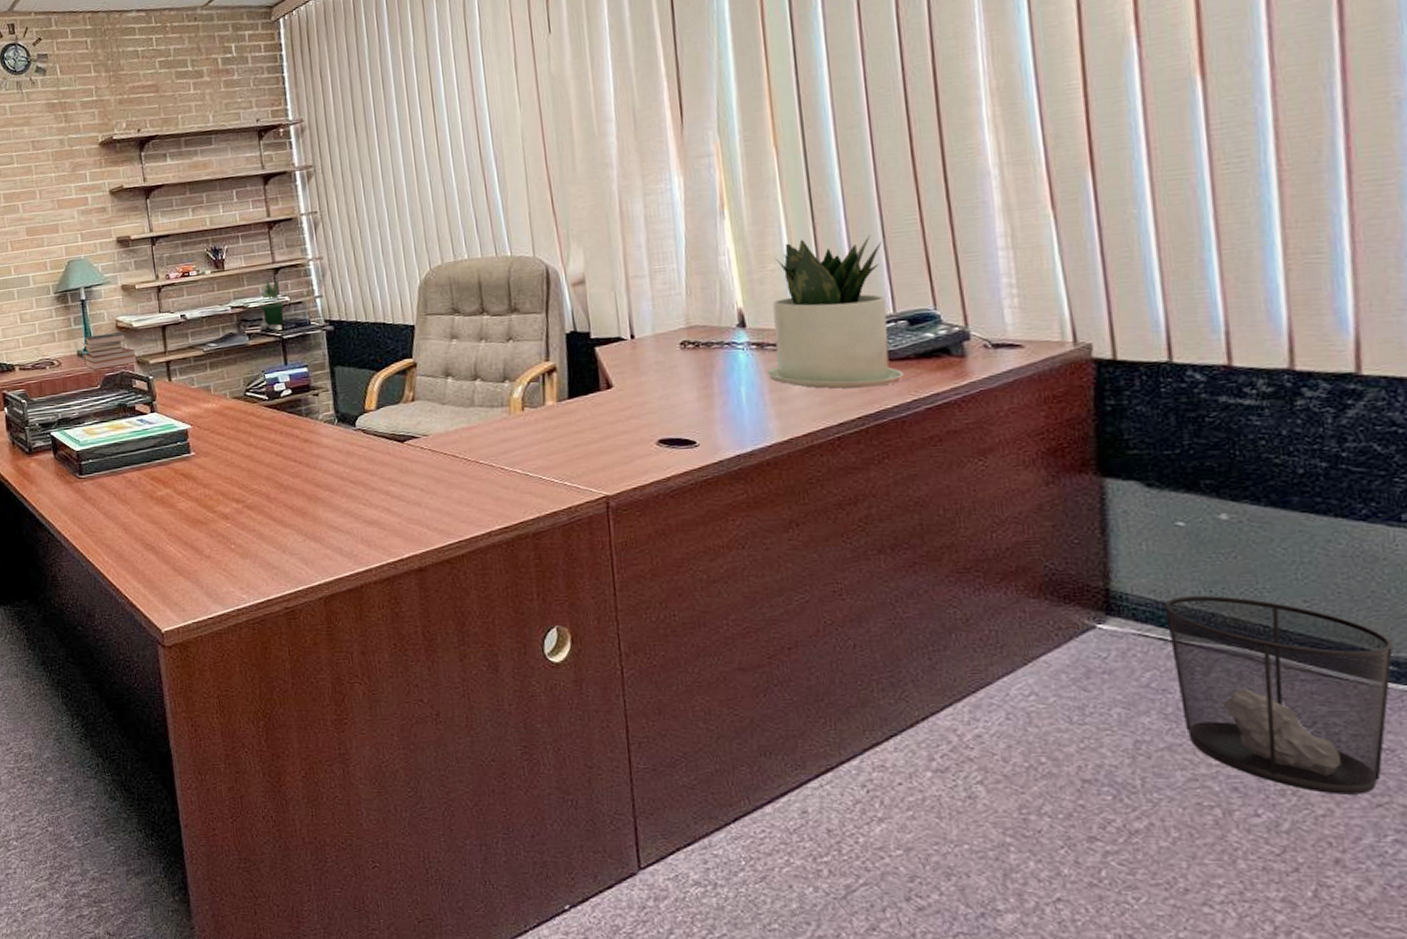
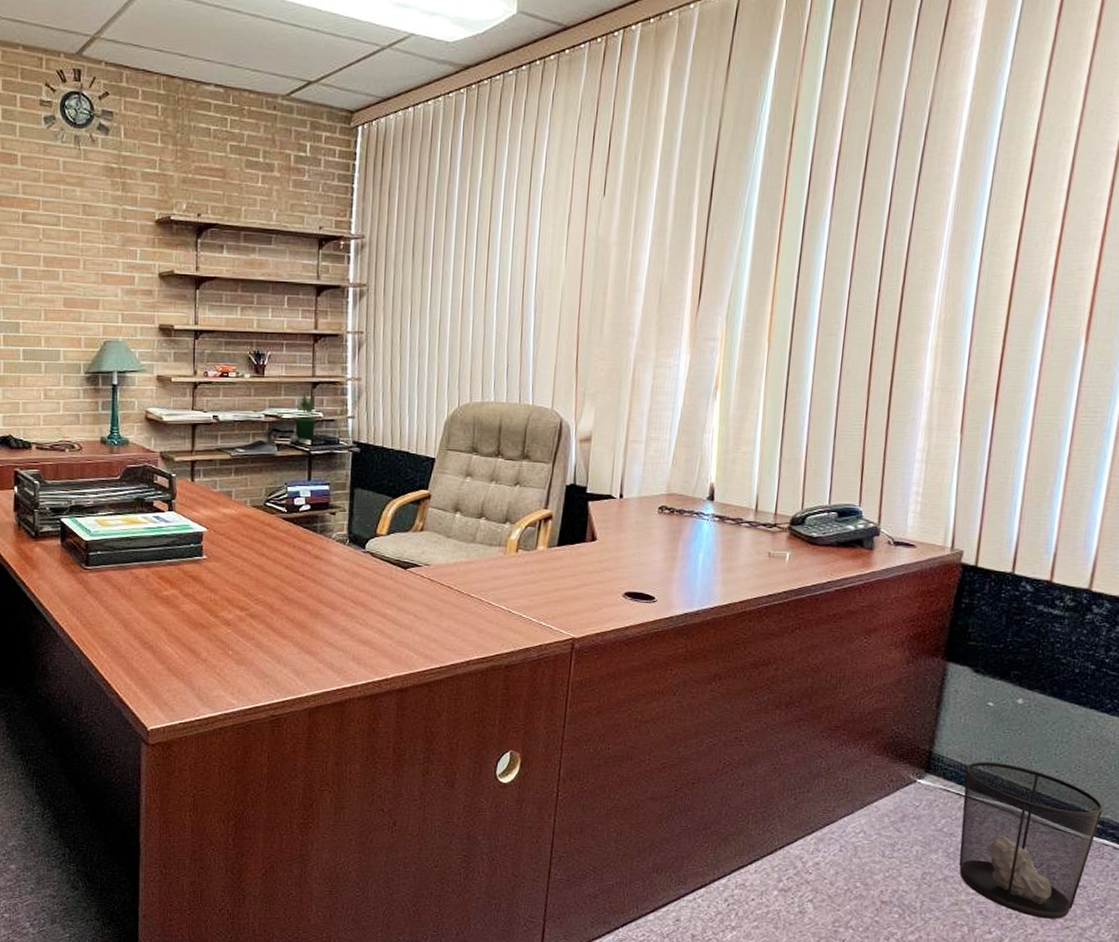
books: present [82,332,137,370] -> none [106,423,162,460]
planter: present [766,234,905,389] -> none [722,429,832,567]

